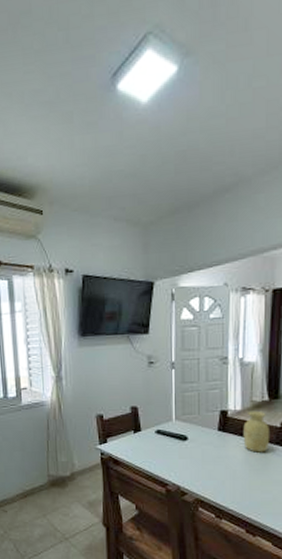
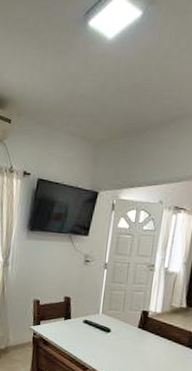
vase: present [243,410,271,453] -> none [159,314,185,353]

